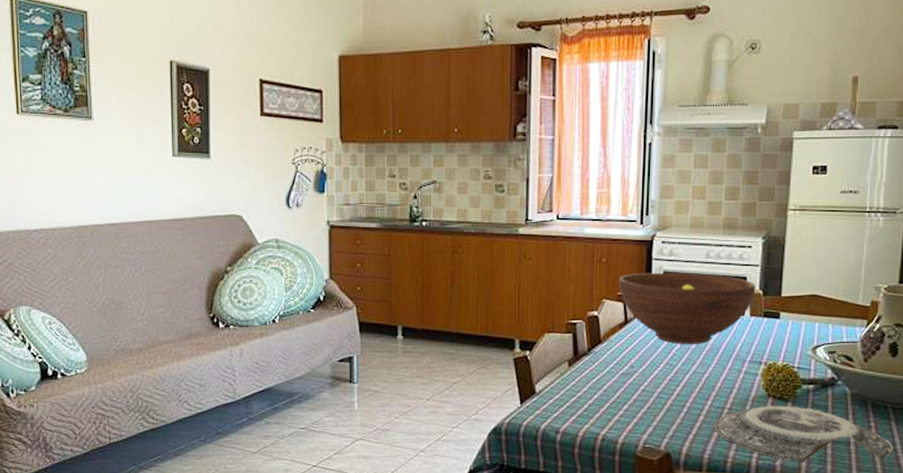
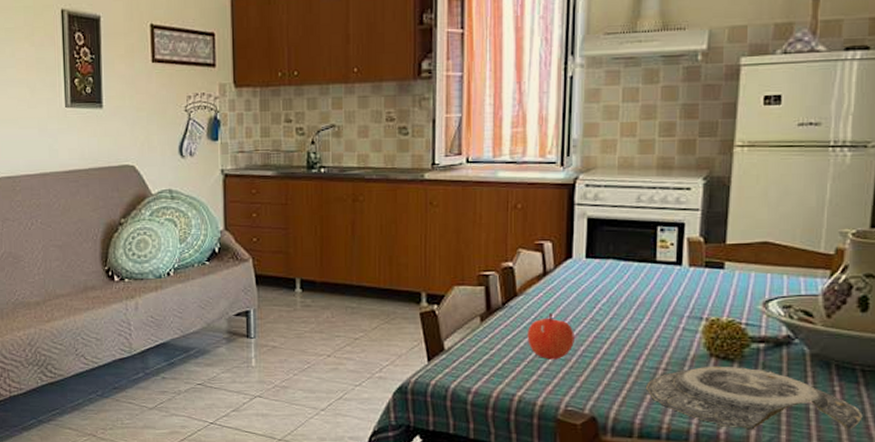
apple: none [610,359,652,401] -> present [527,314,574,360]
fruit bowl: present [618,272,756,345] -> none [536,218,696,299]

